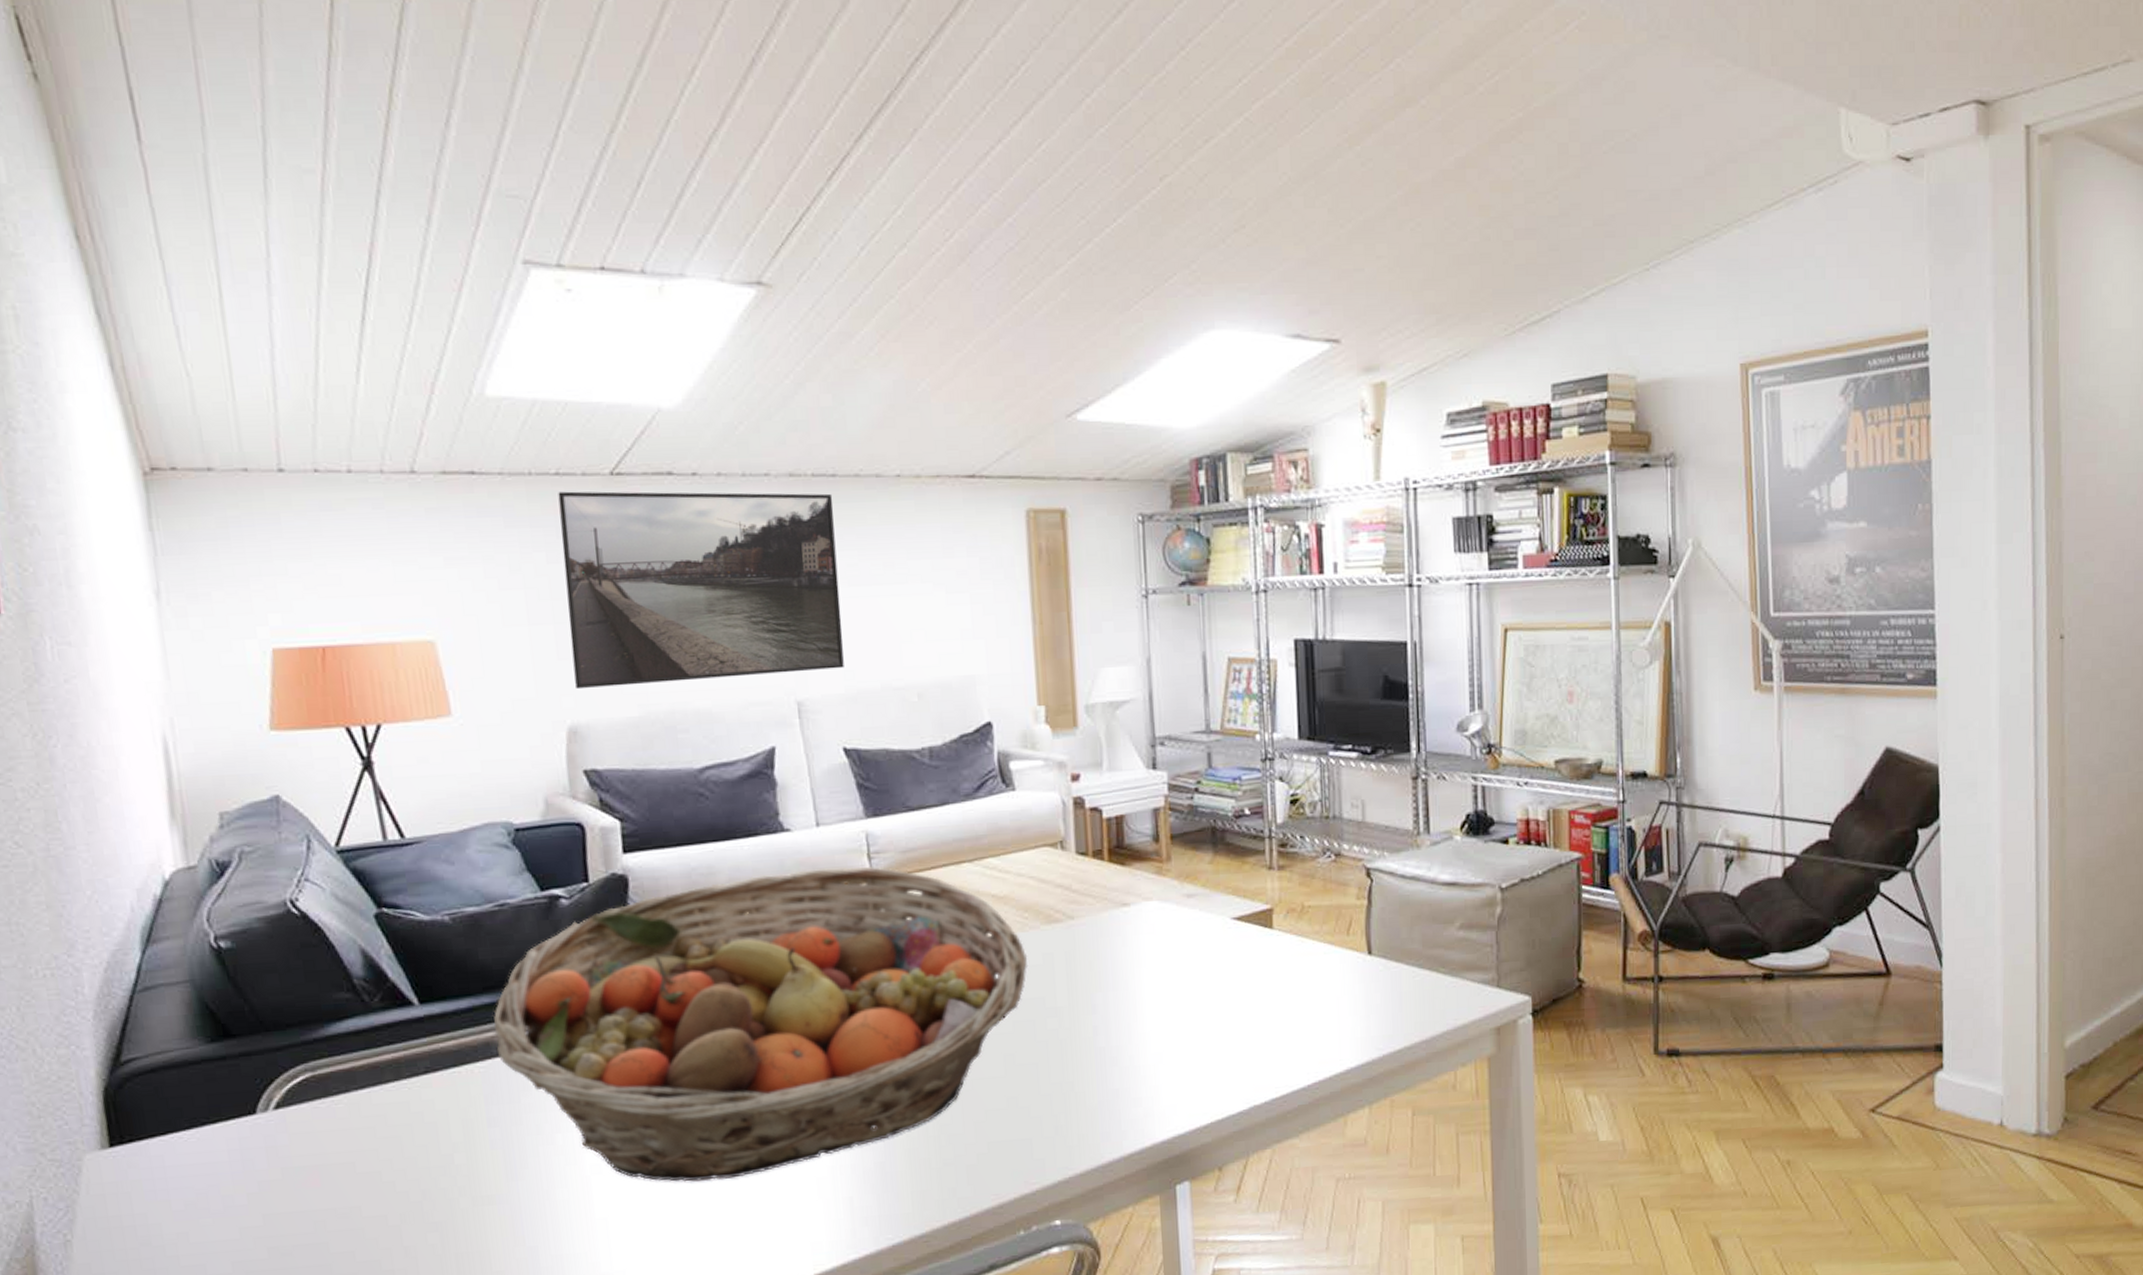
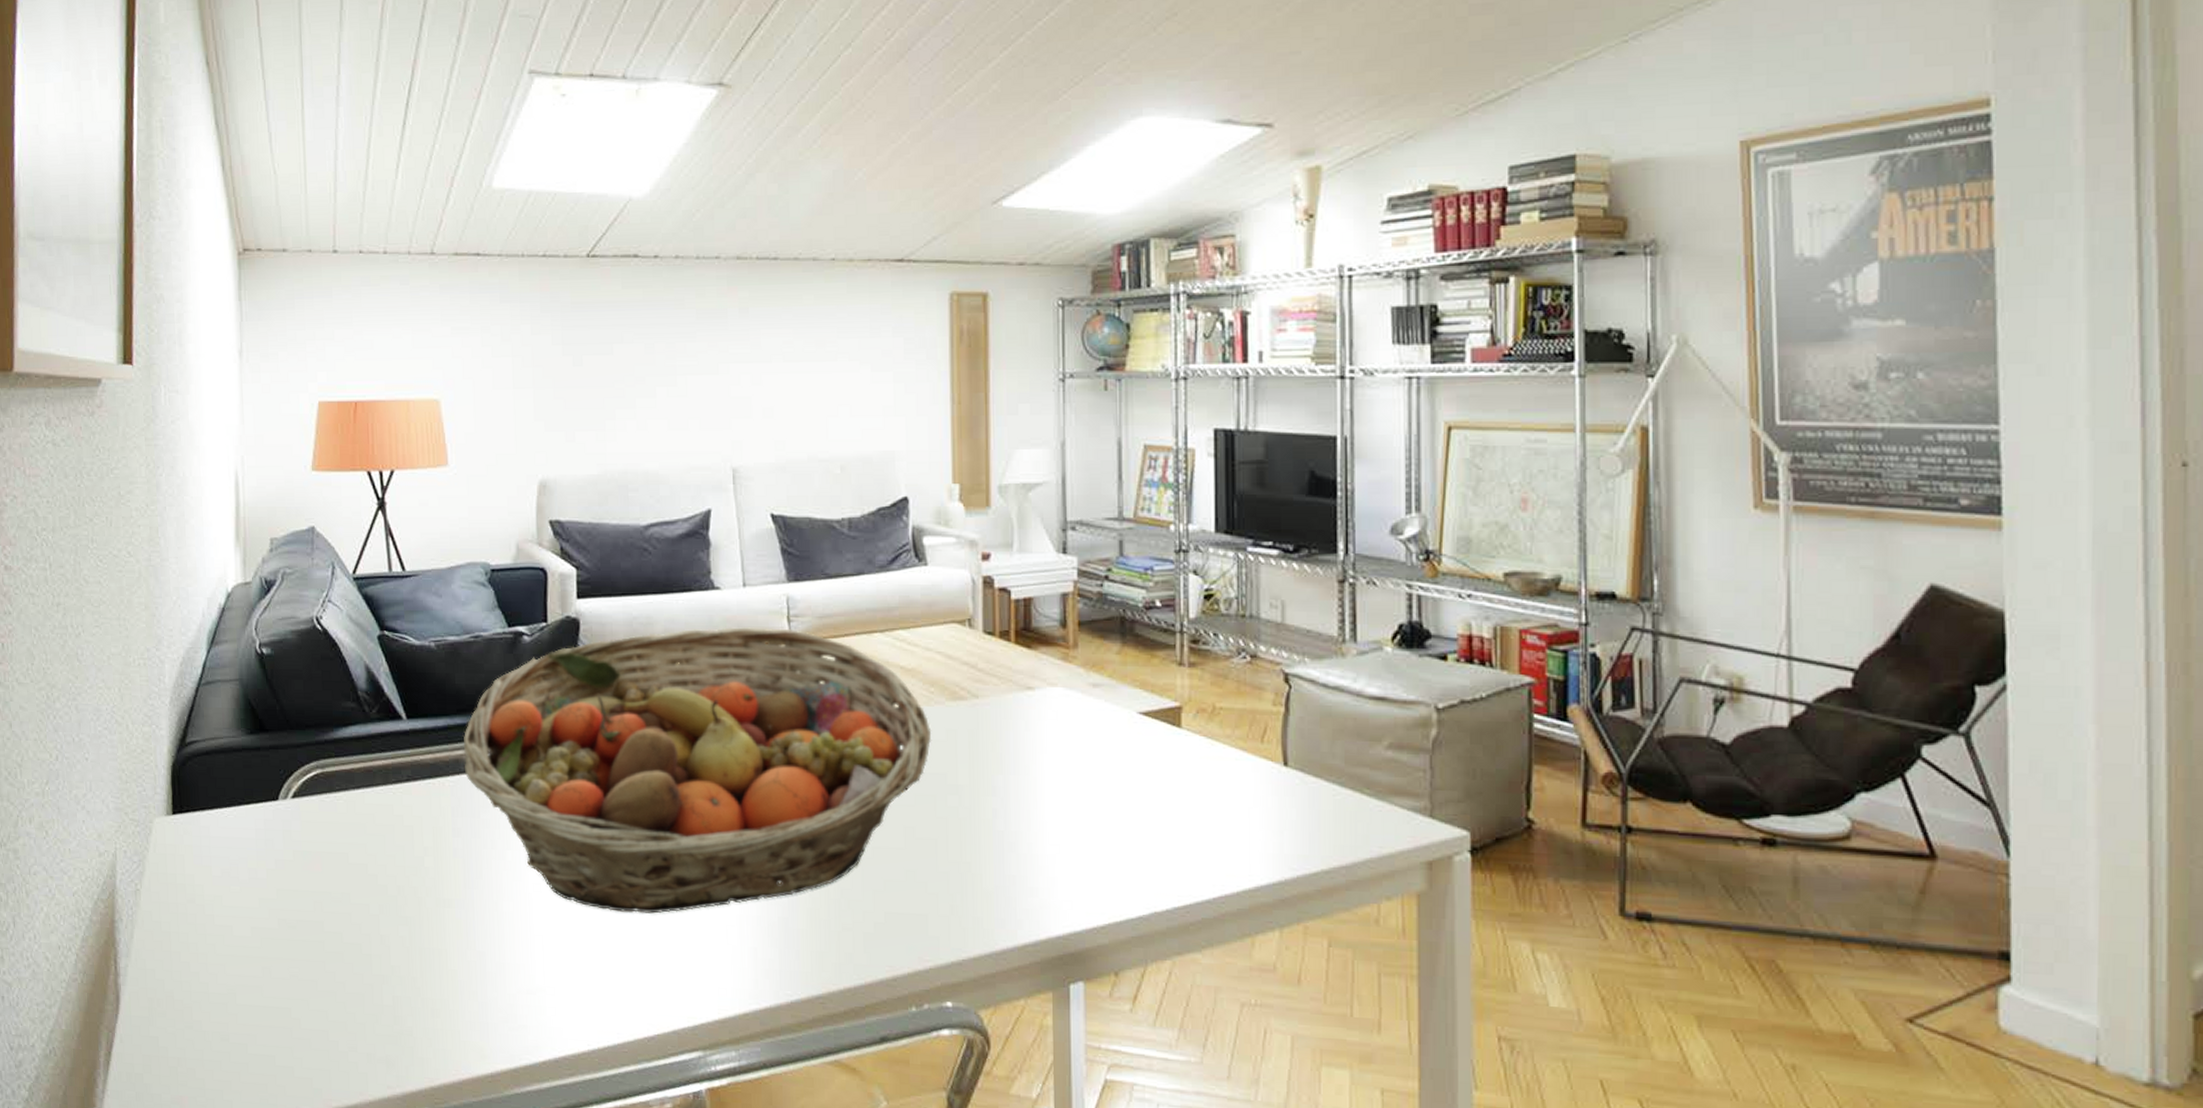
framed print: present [558,491,844,690] -> none [544,271,776,448]

